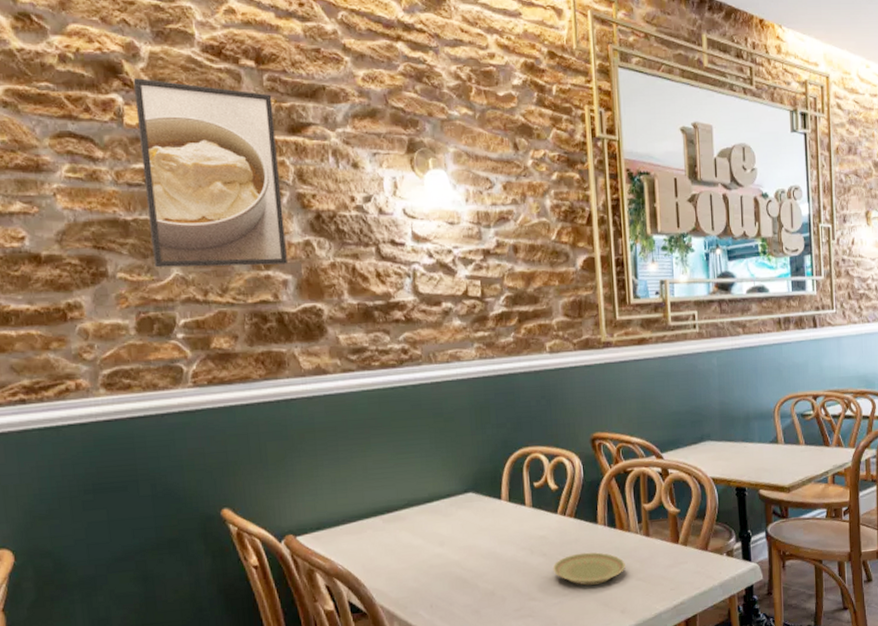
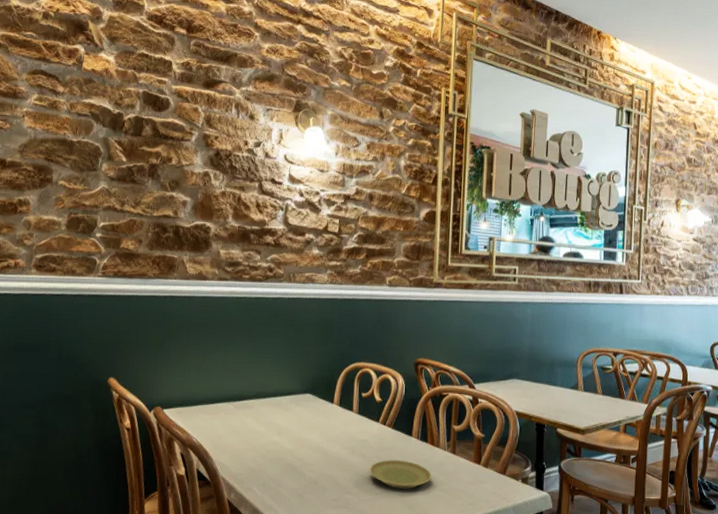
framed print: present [133,78,287,268] -> none [87,35,195,188]

